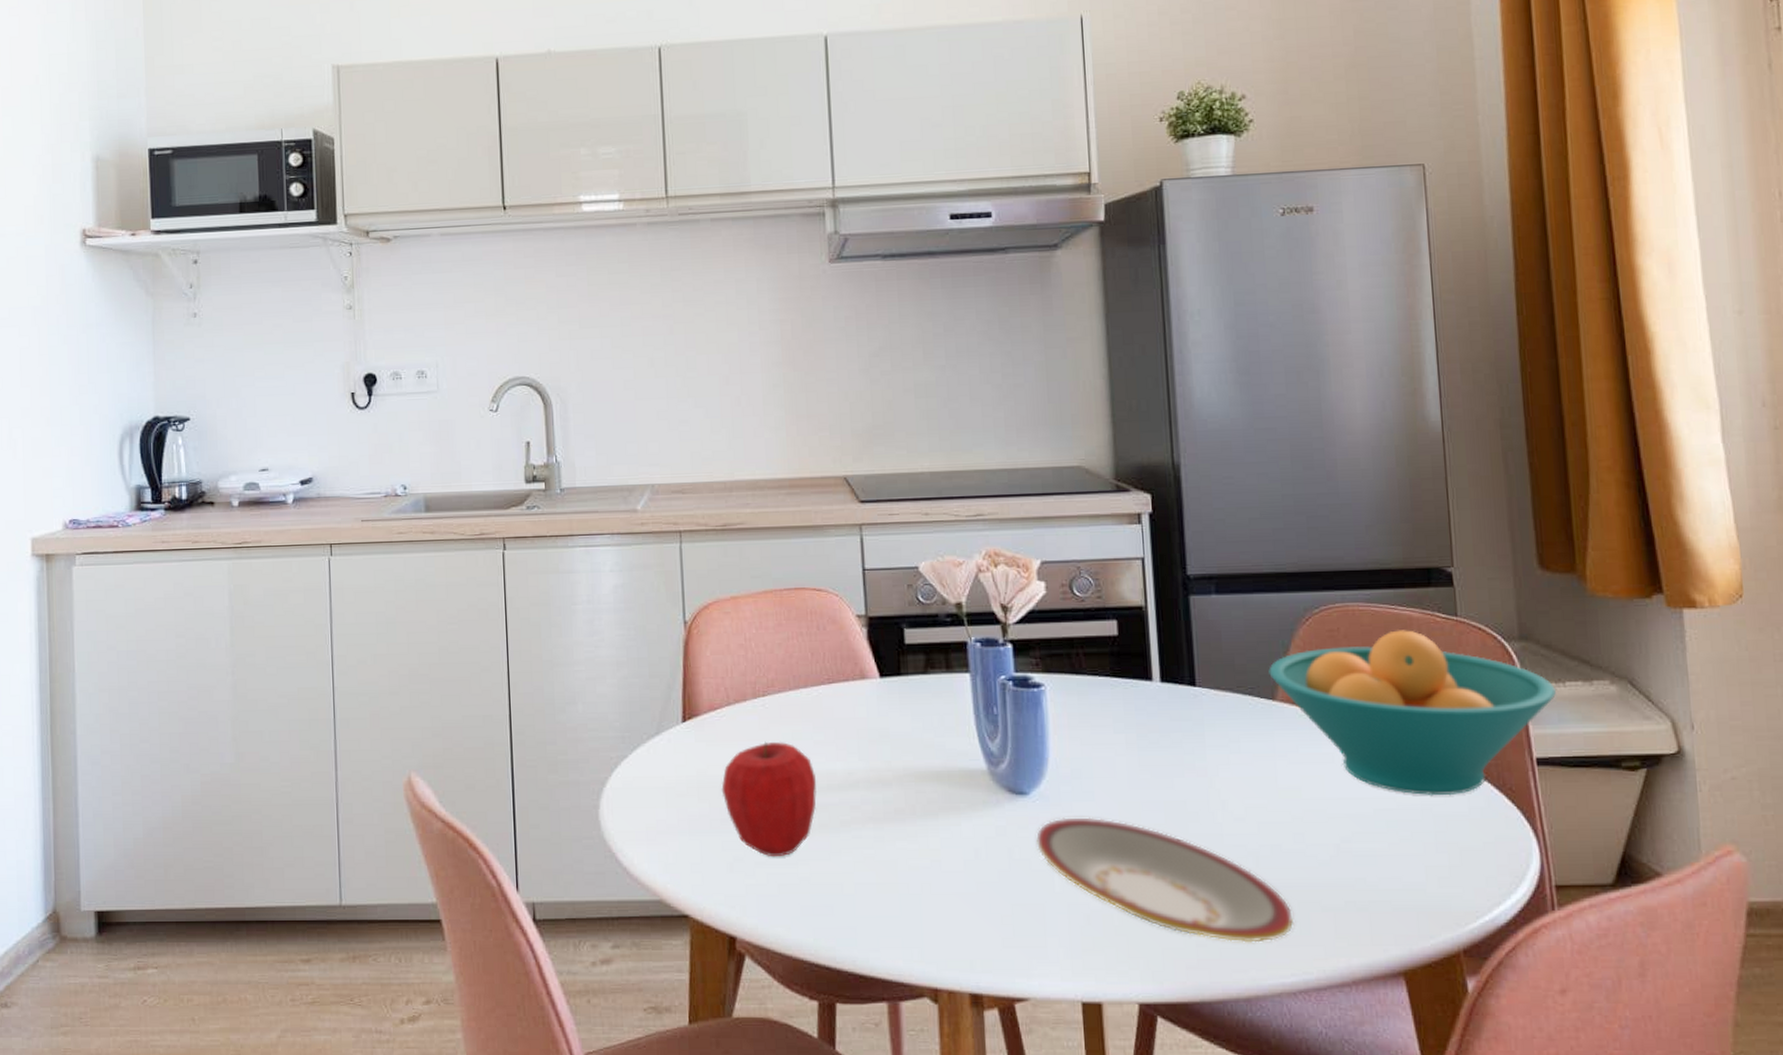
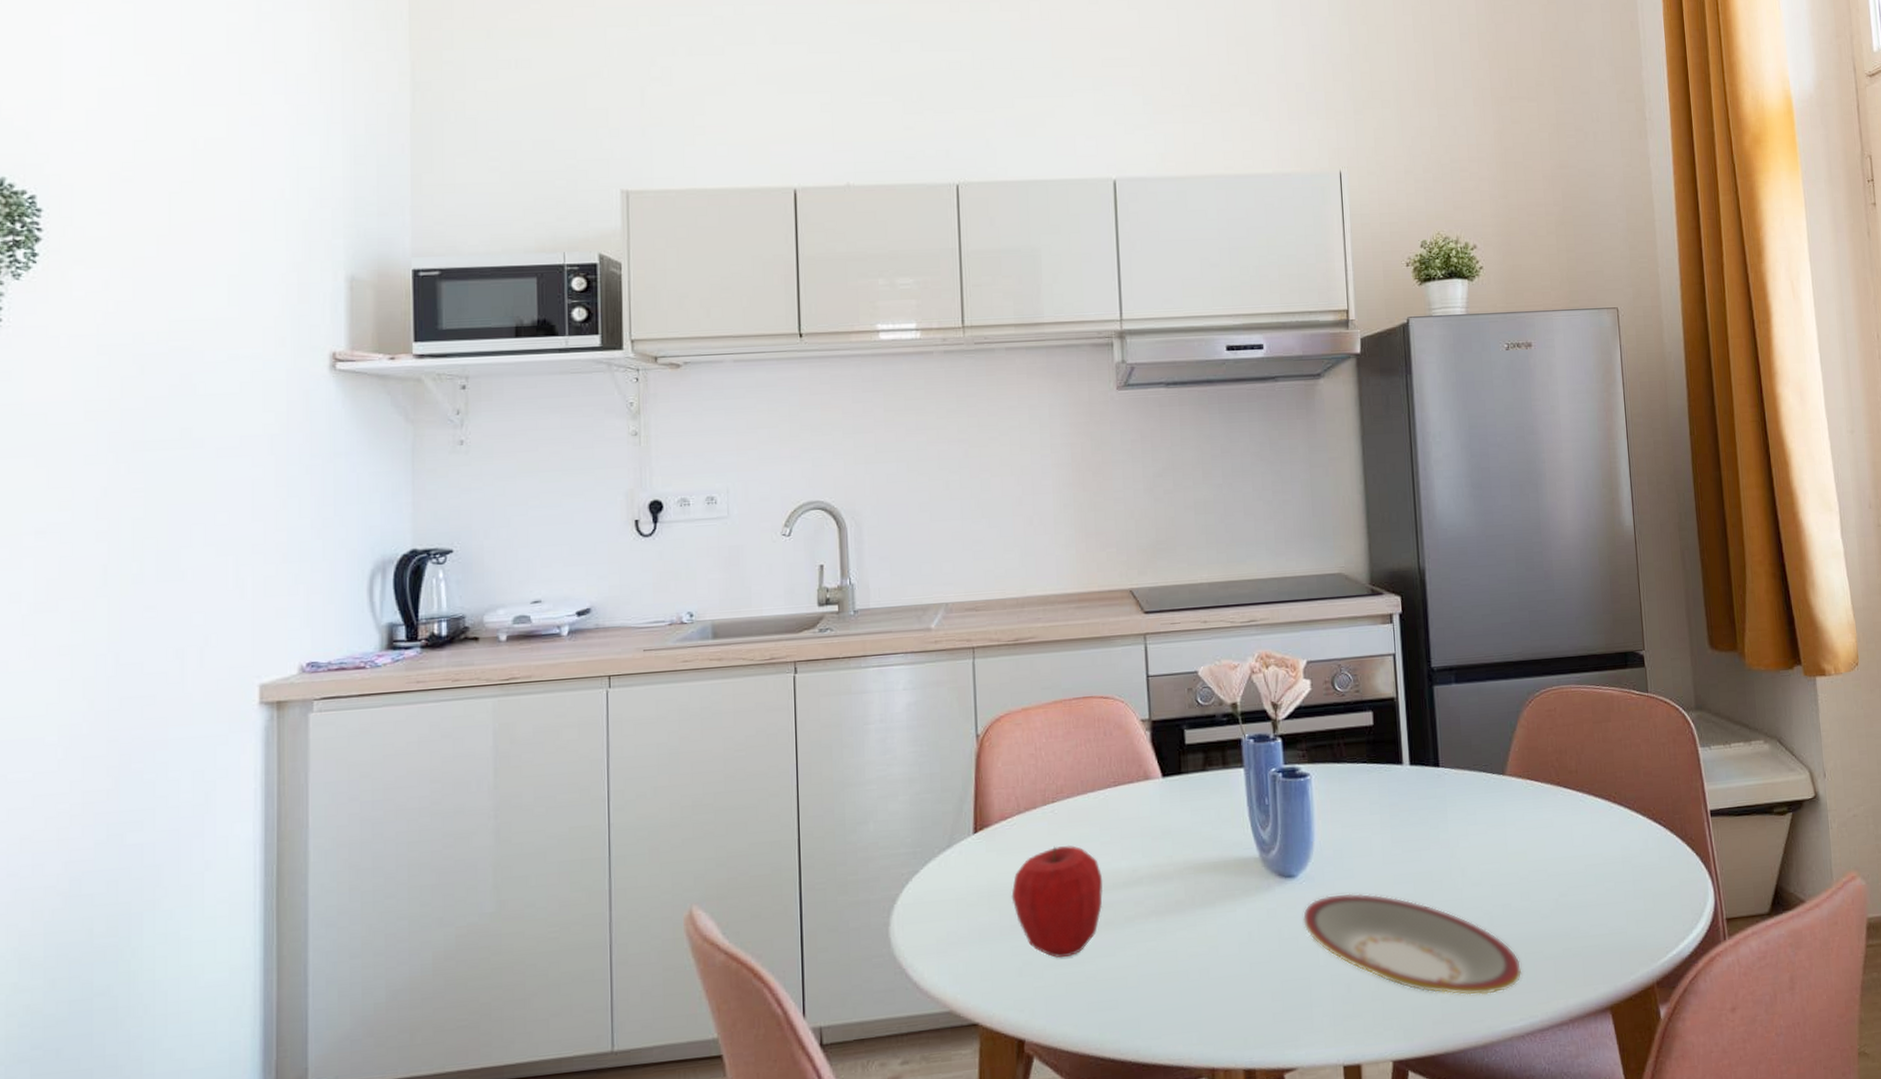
fruit bowl: present [1269,630,1557,796] -> none [1499,706,1725,850]

